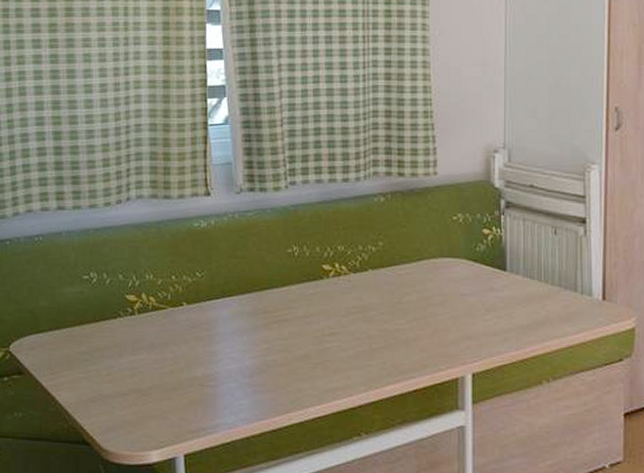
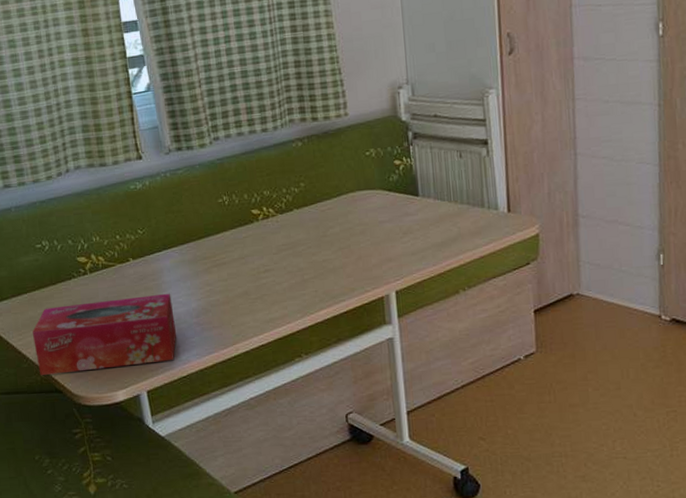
tissue box: none [65,346,225,424] -> present [32,293,177,376]

